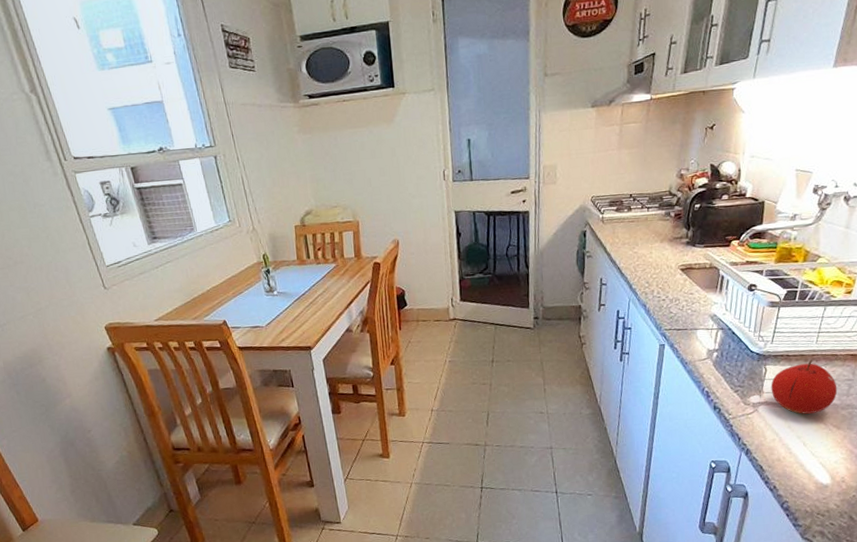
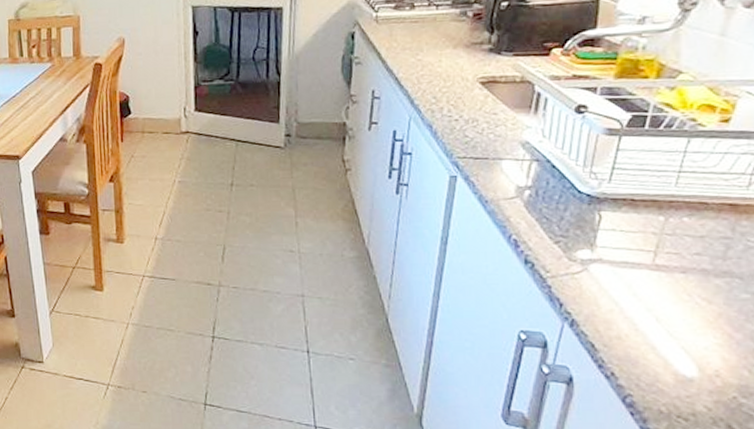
fruit: present [771,359,838,414] -> none [607,207,708,279]

